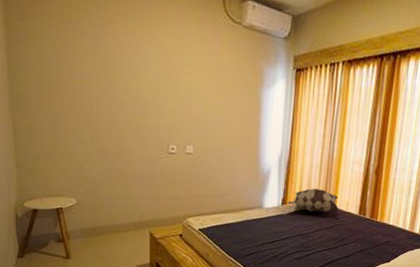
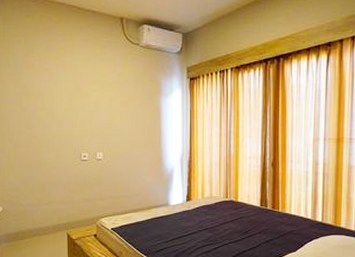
decorative pillow: present [288,188,339,212] -> none [192,183,241,206]

